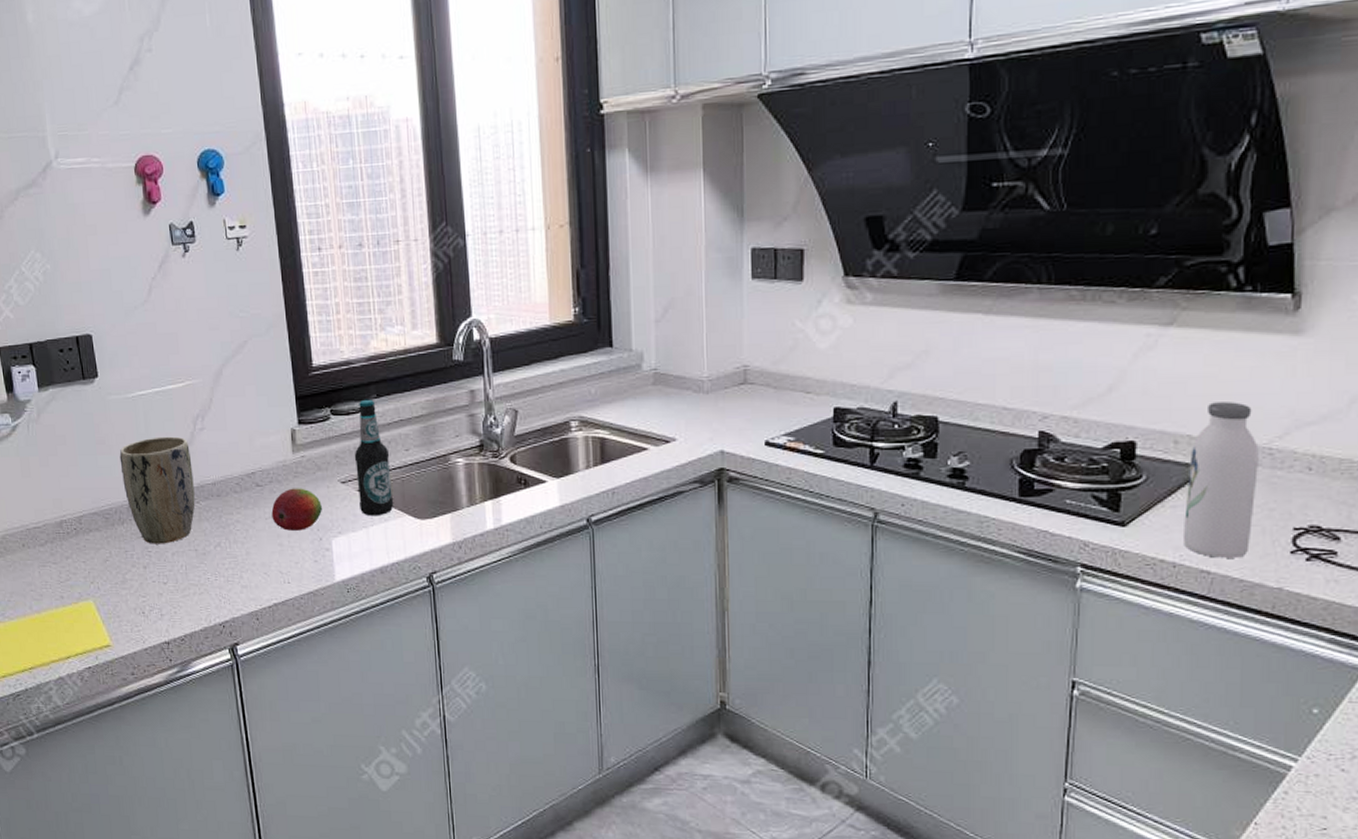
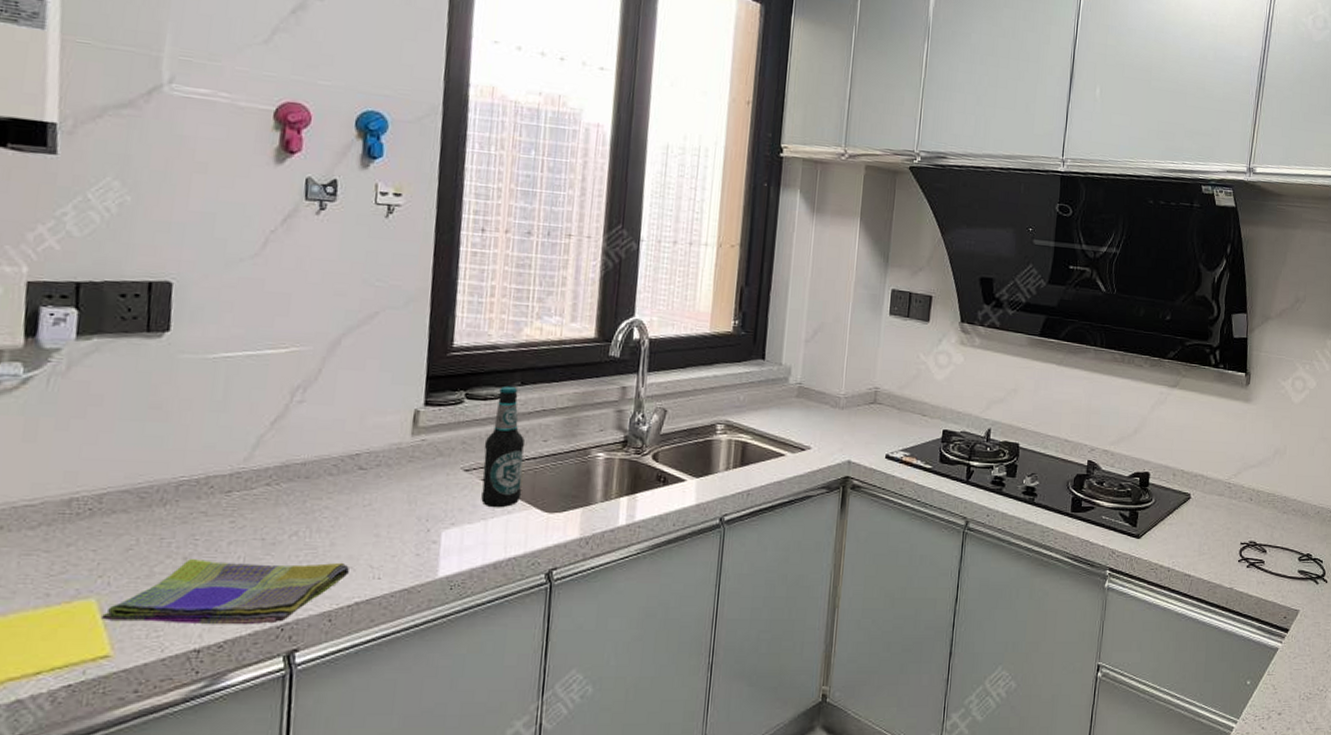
dish towel: none [99,567,264,622] -> present [101,558,349,625]
plant pot: present [119,436,195,544] -> none [176,406,280,531]
fruit: present [271,488,322,531] -> none [371,473,437,521]
water bottle: present [1184,402,1259,558] -> none [1175,446,1223,565]

